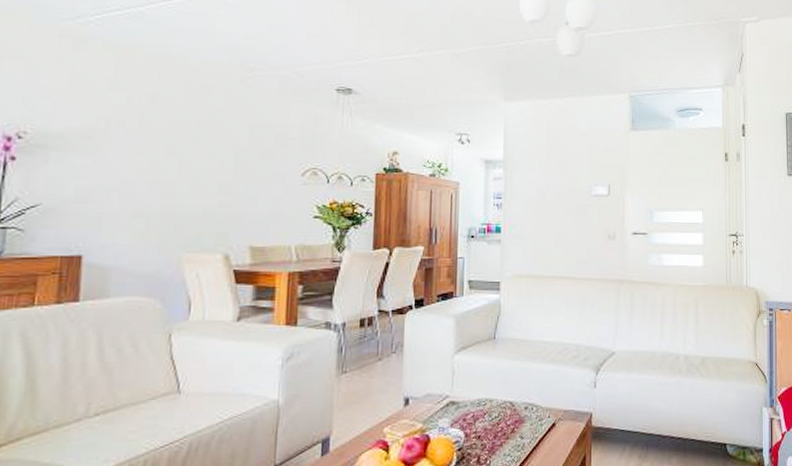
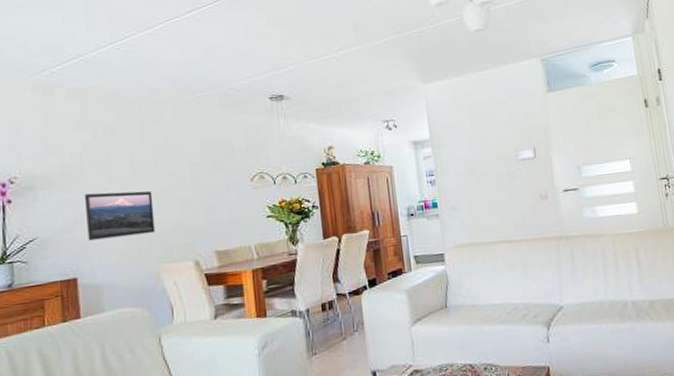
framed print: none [102,163,187,217] -> present [85,191,155,241]

